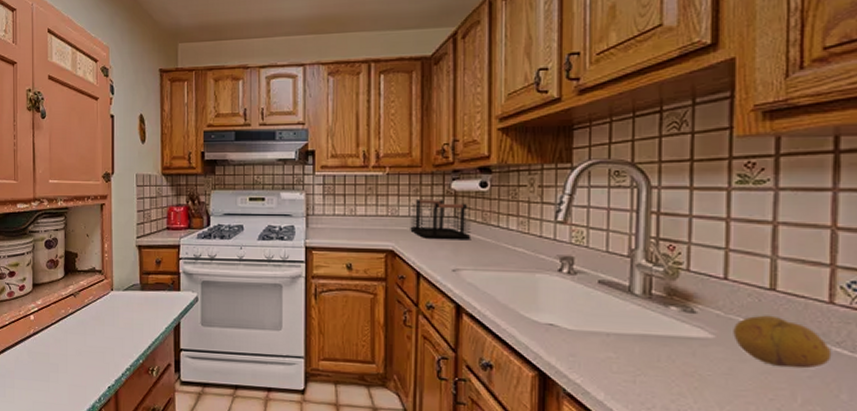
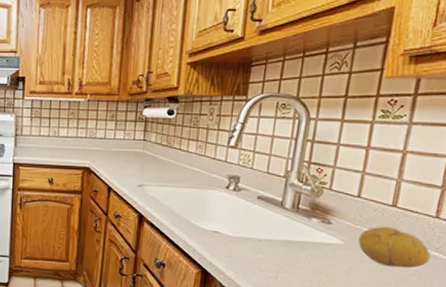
dish rack: present [410,200,472,240] -> none [105,124,158,161]

